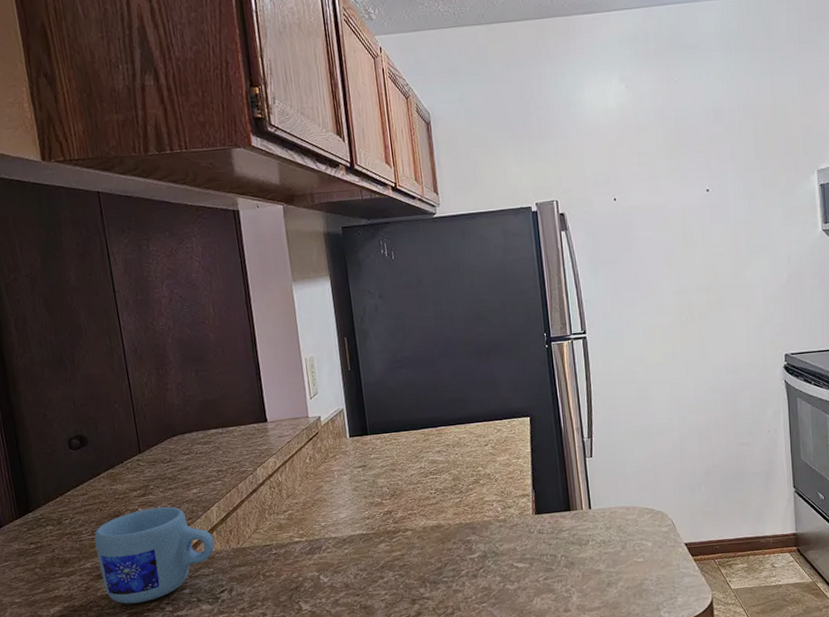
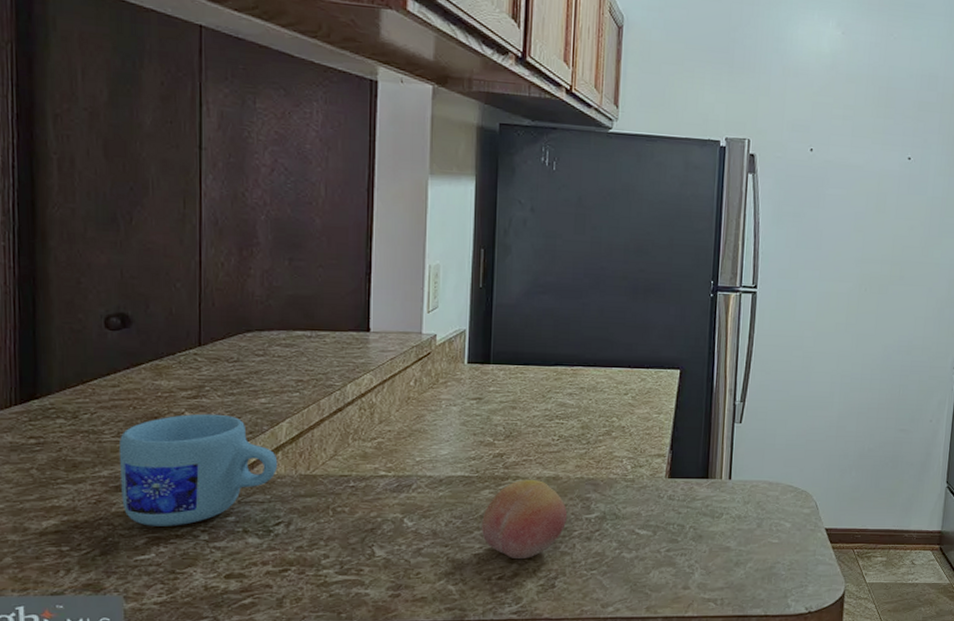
fruit: none [383,529,454,601] -> present [482,479,568,560]

